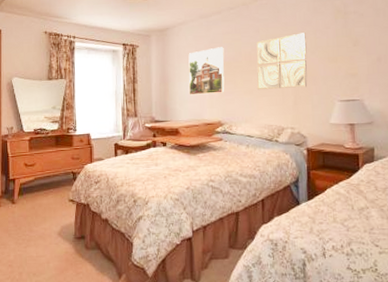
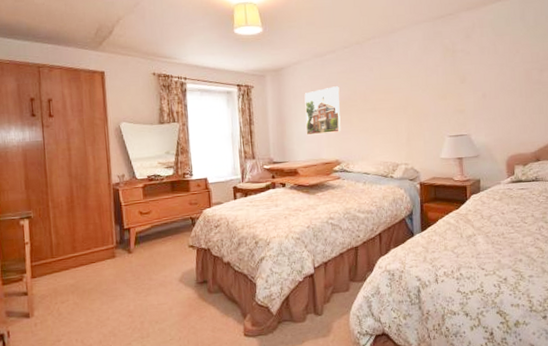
wall art: present [256,33,308,90] -> none [371,71,420,129]

